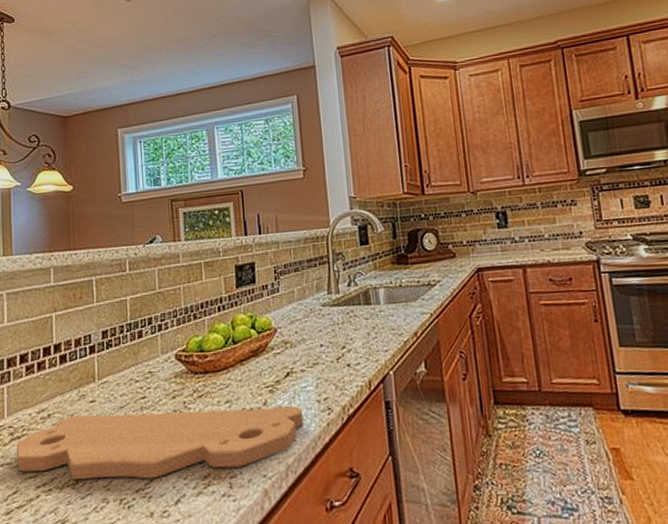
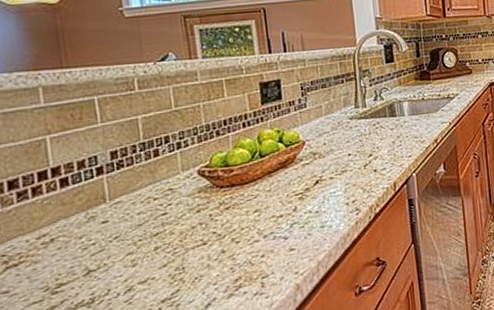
cutting board: present [16,406,304,480] -> none [12,209,334,299]

